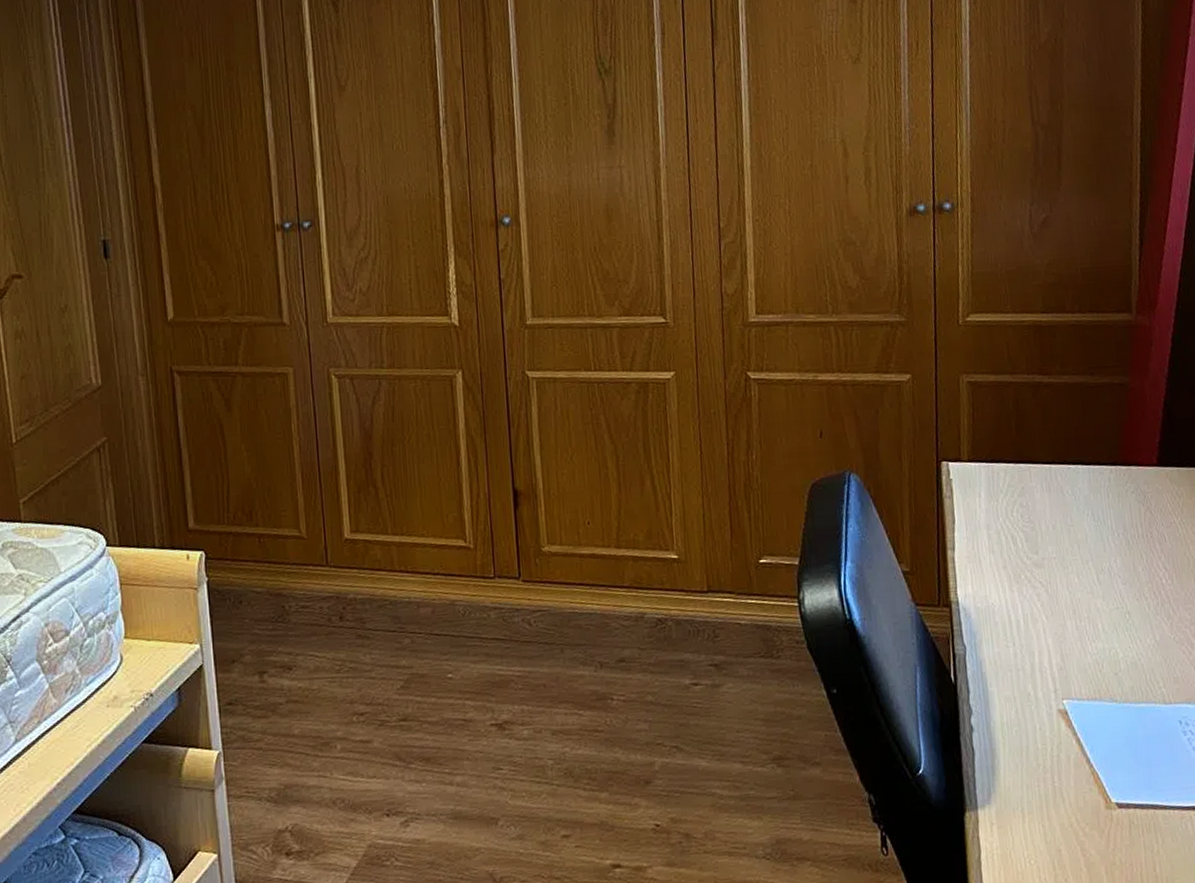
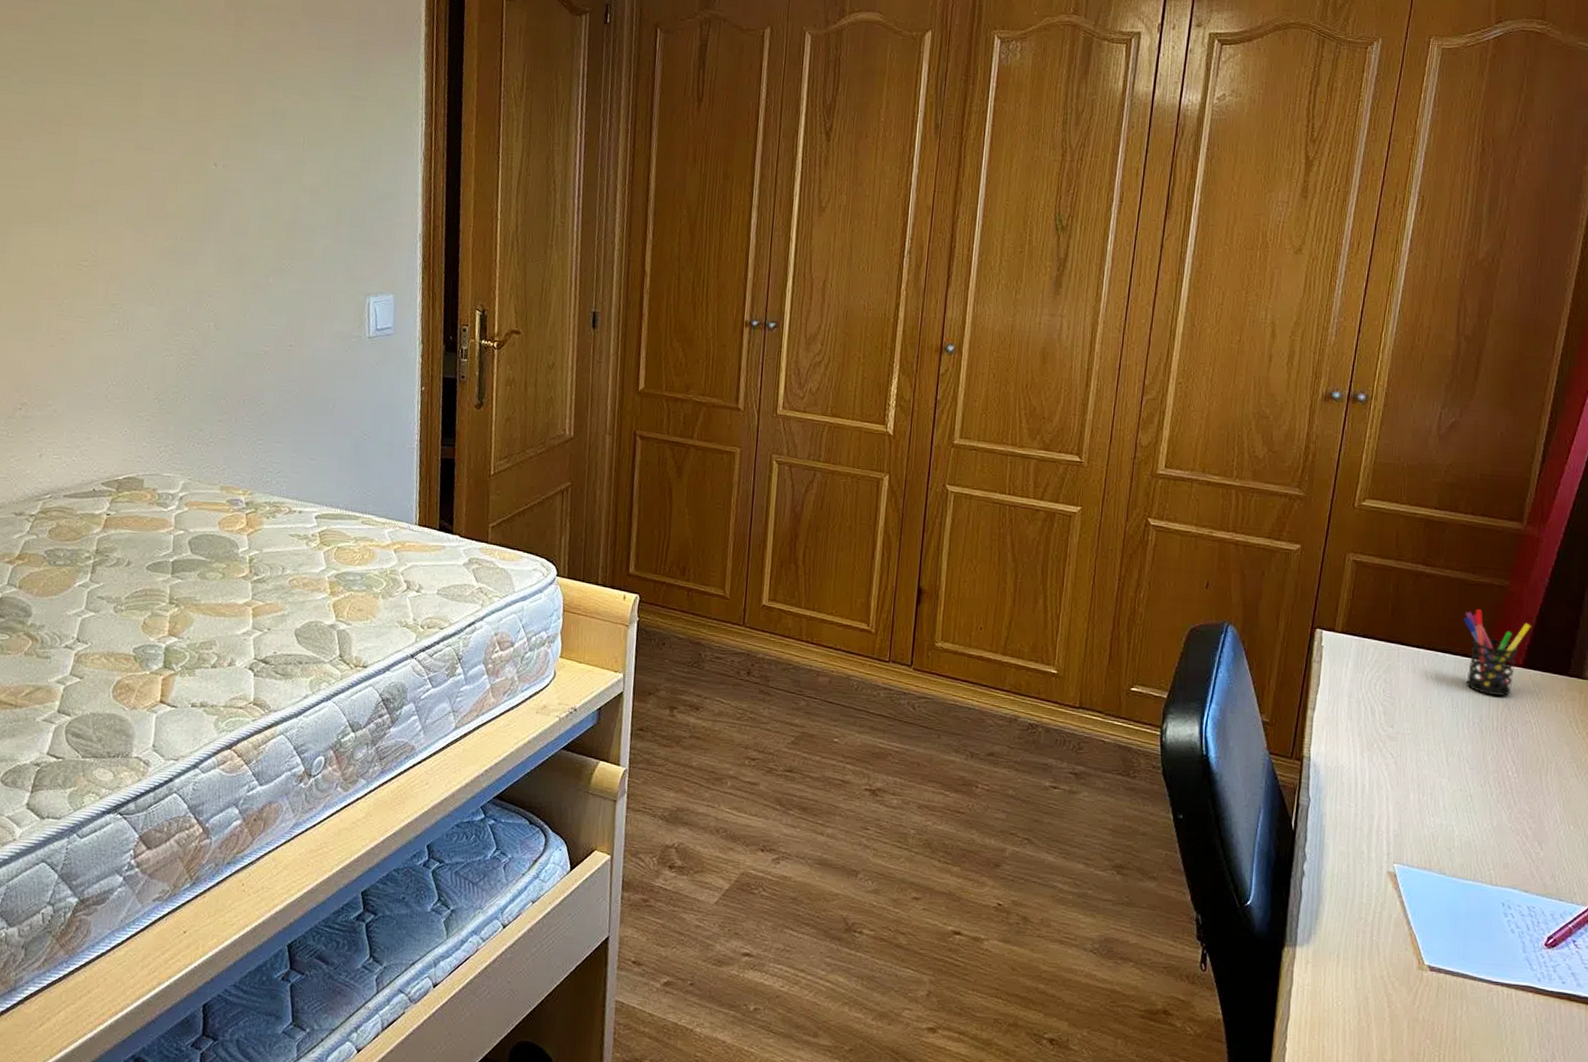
pen holder: none [1090,412,1159,501] -> present [1463,609,1531,696]

